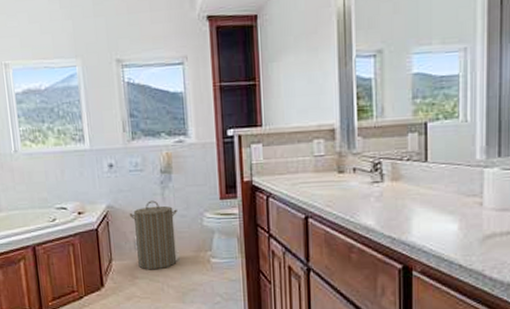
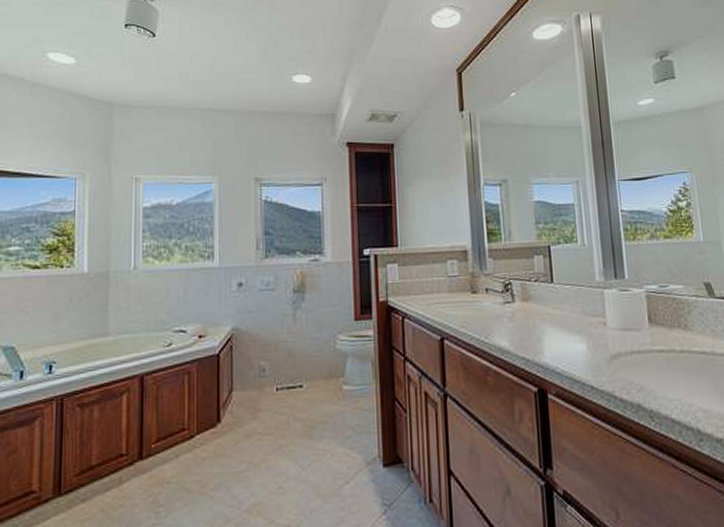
laundry hamper: present [129,200,177,270] -> none [256,322,309,401]

